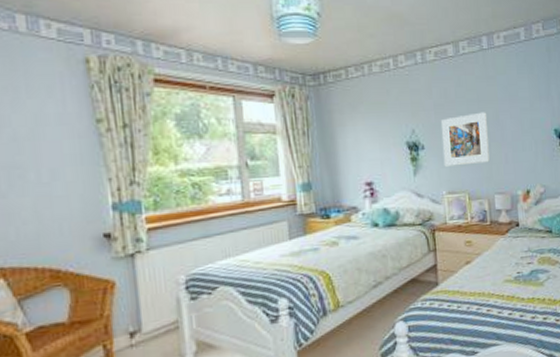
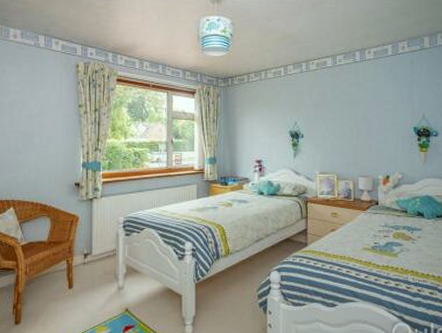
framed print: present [441,112,490,167] -> none [318,111,357,152]

